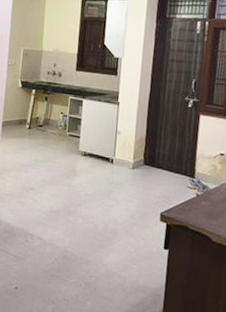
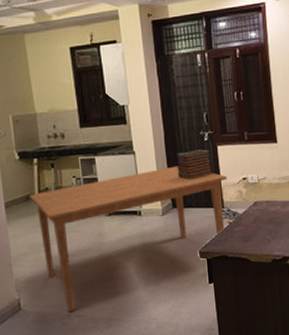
dining table: none [22,119,204,233] -> present [30,166,227,313]
book stack: none [155,113,192,142] -> present [176,149,213,180]

